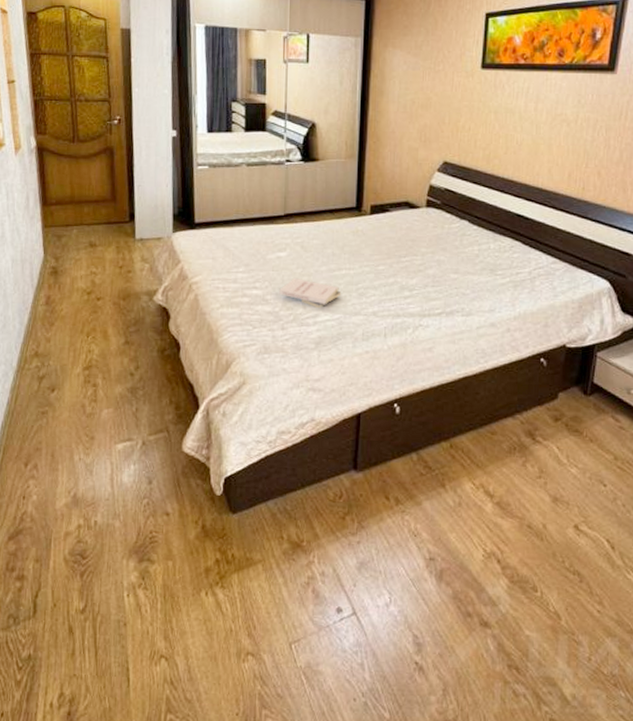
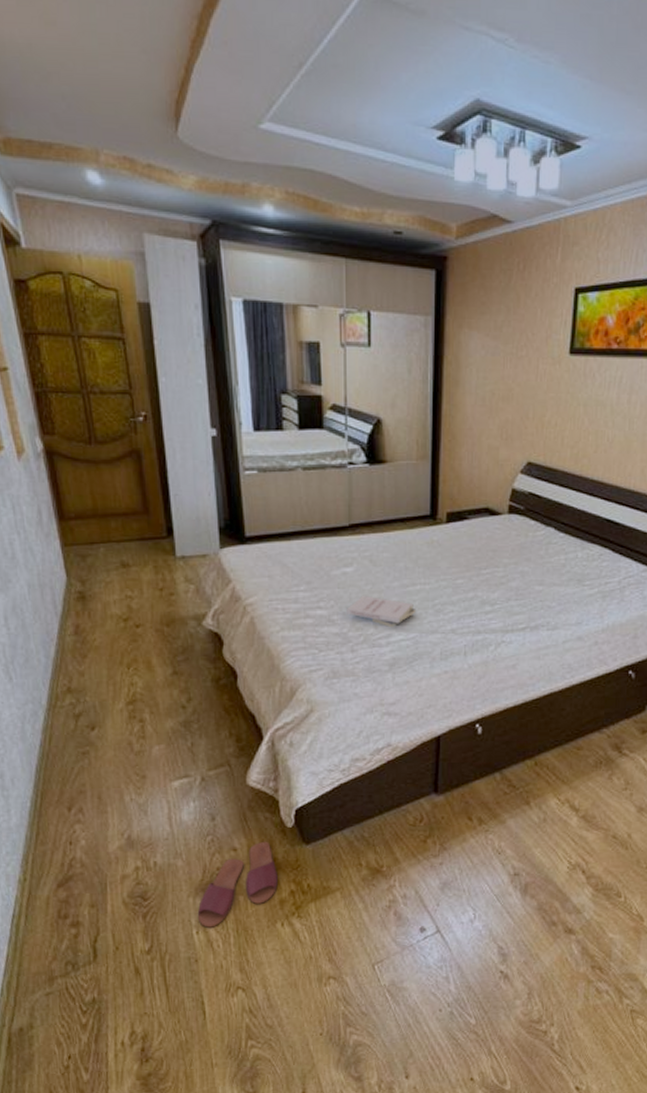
slippers: none [129,507,205,591] -> present [197,841,278,928]

